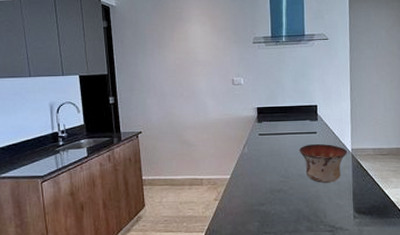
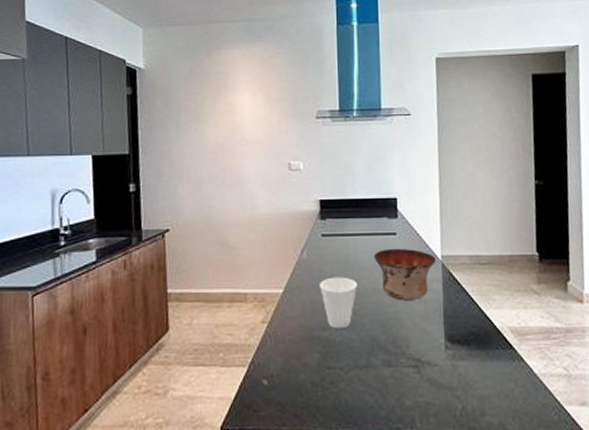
cup: none [258,166,287,205] -> present [320,277,357,329]

